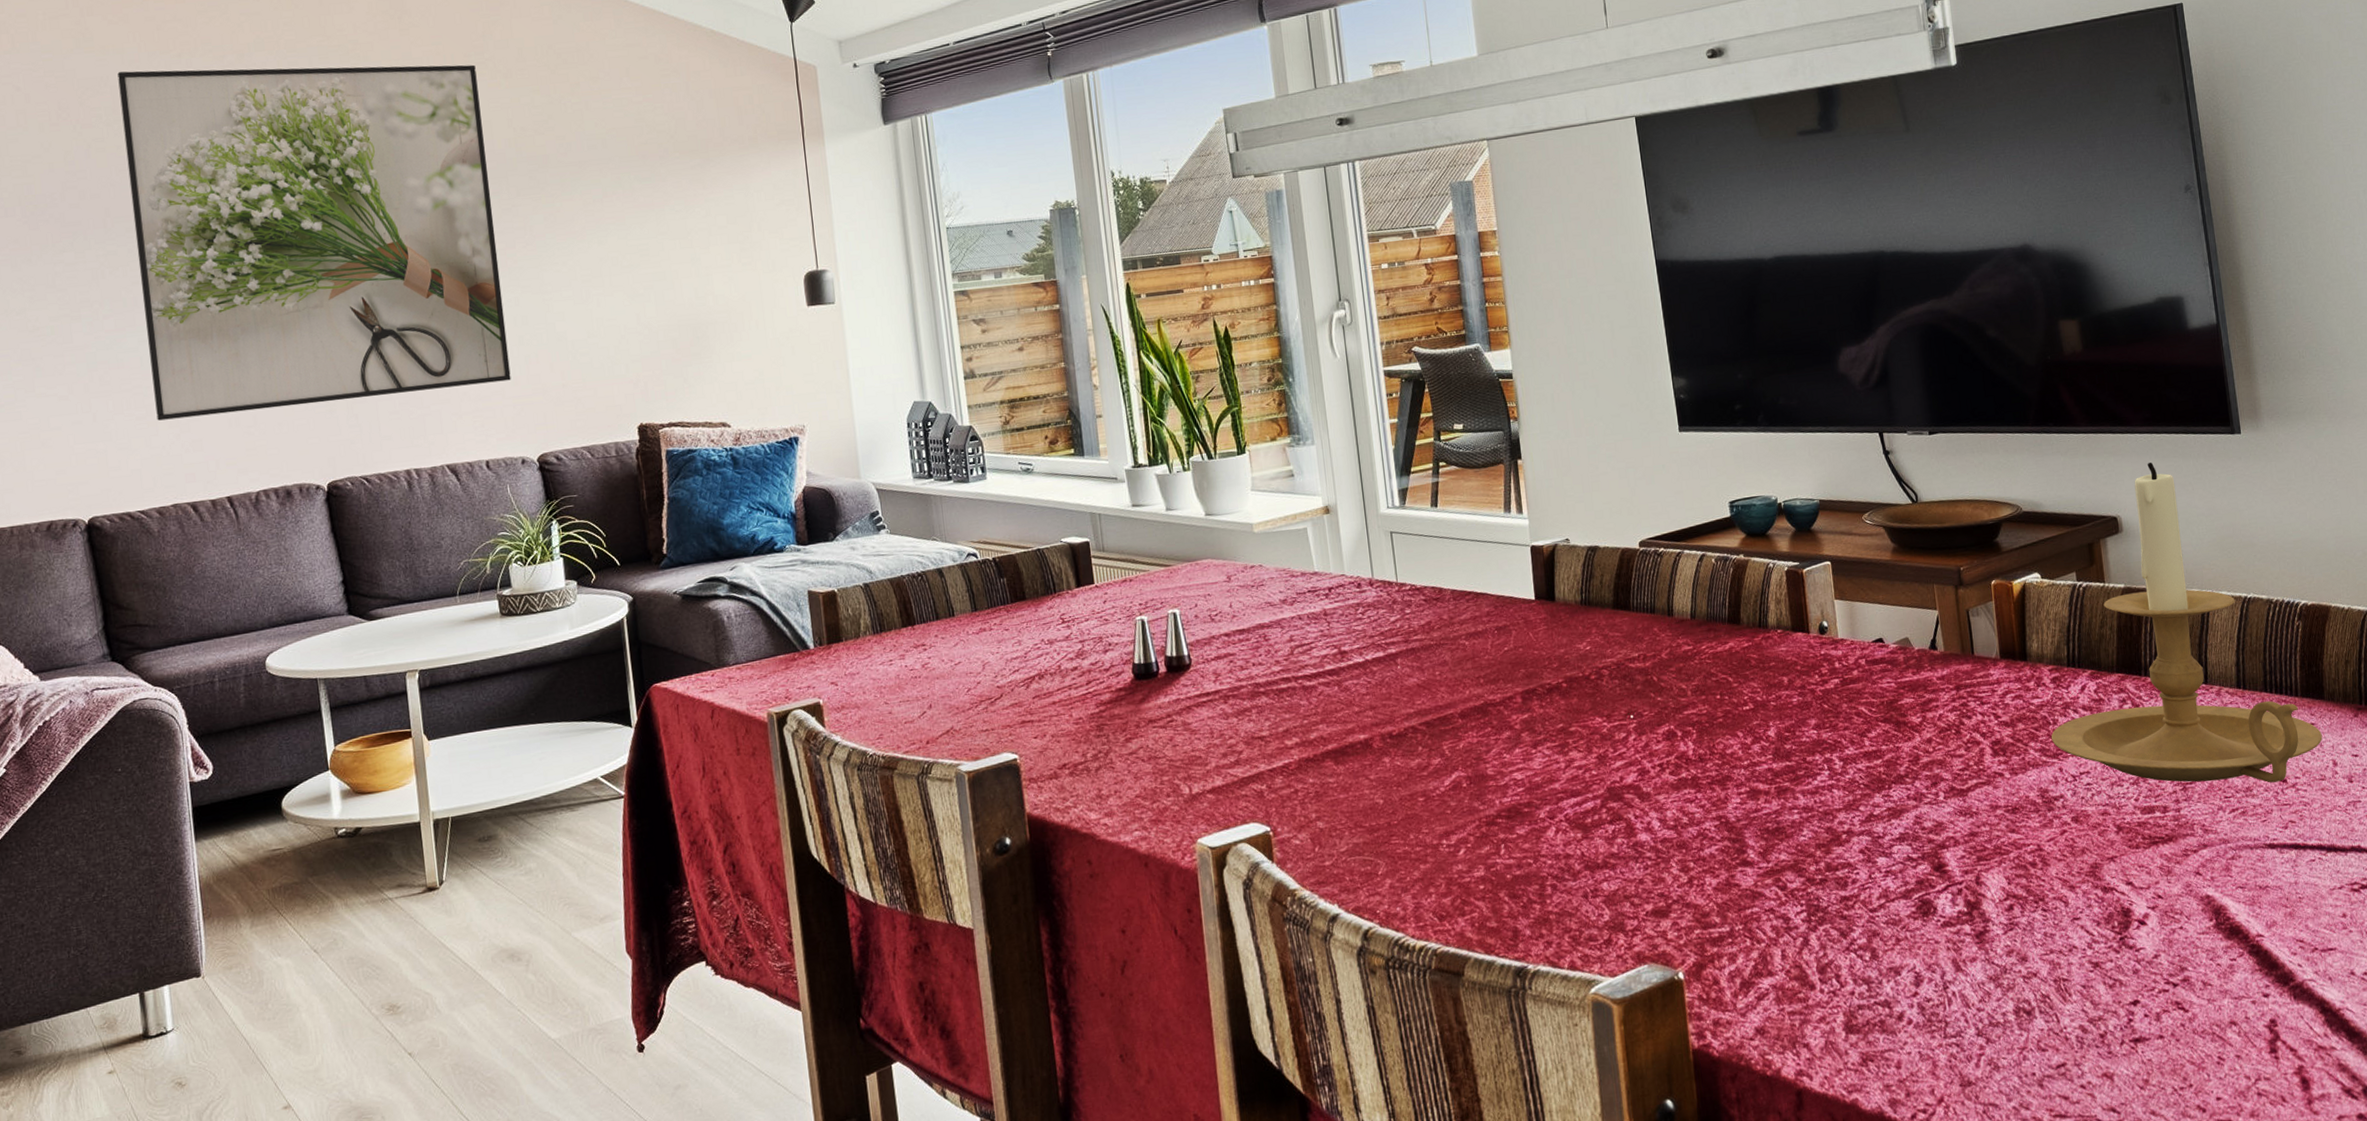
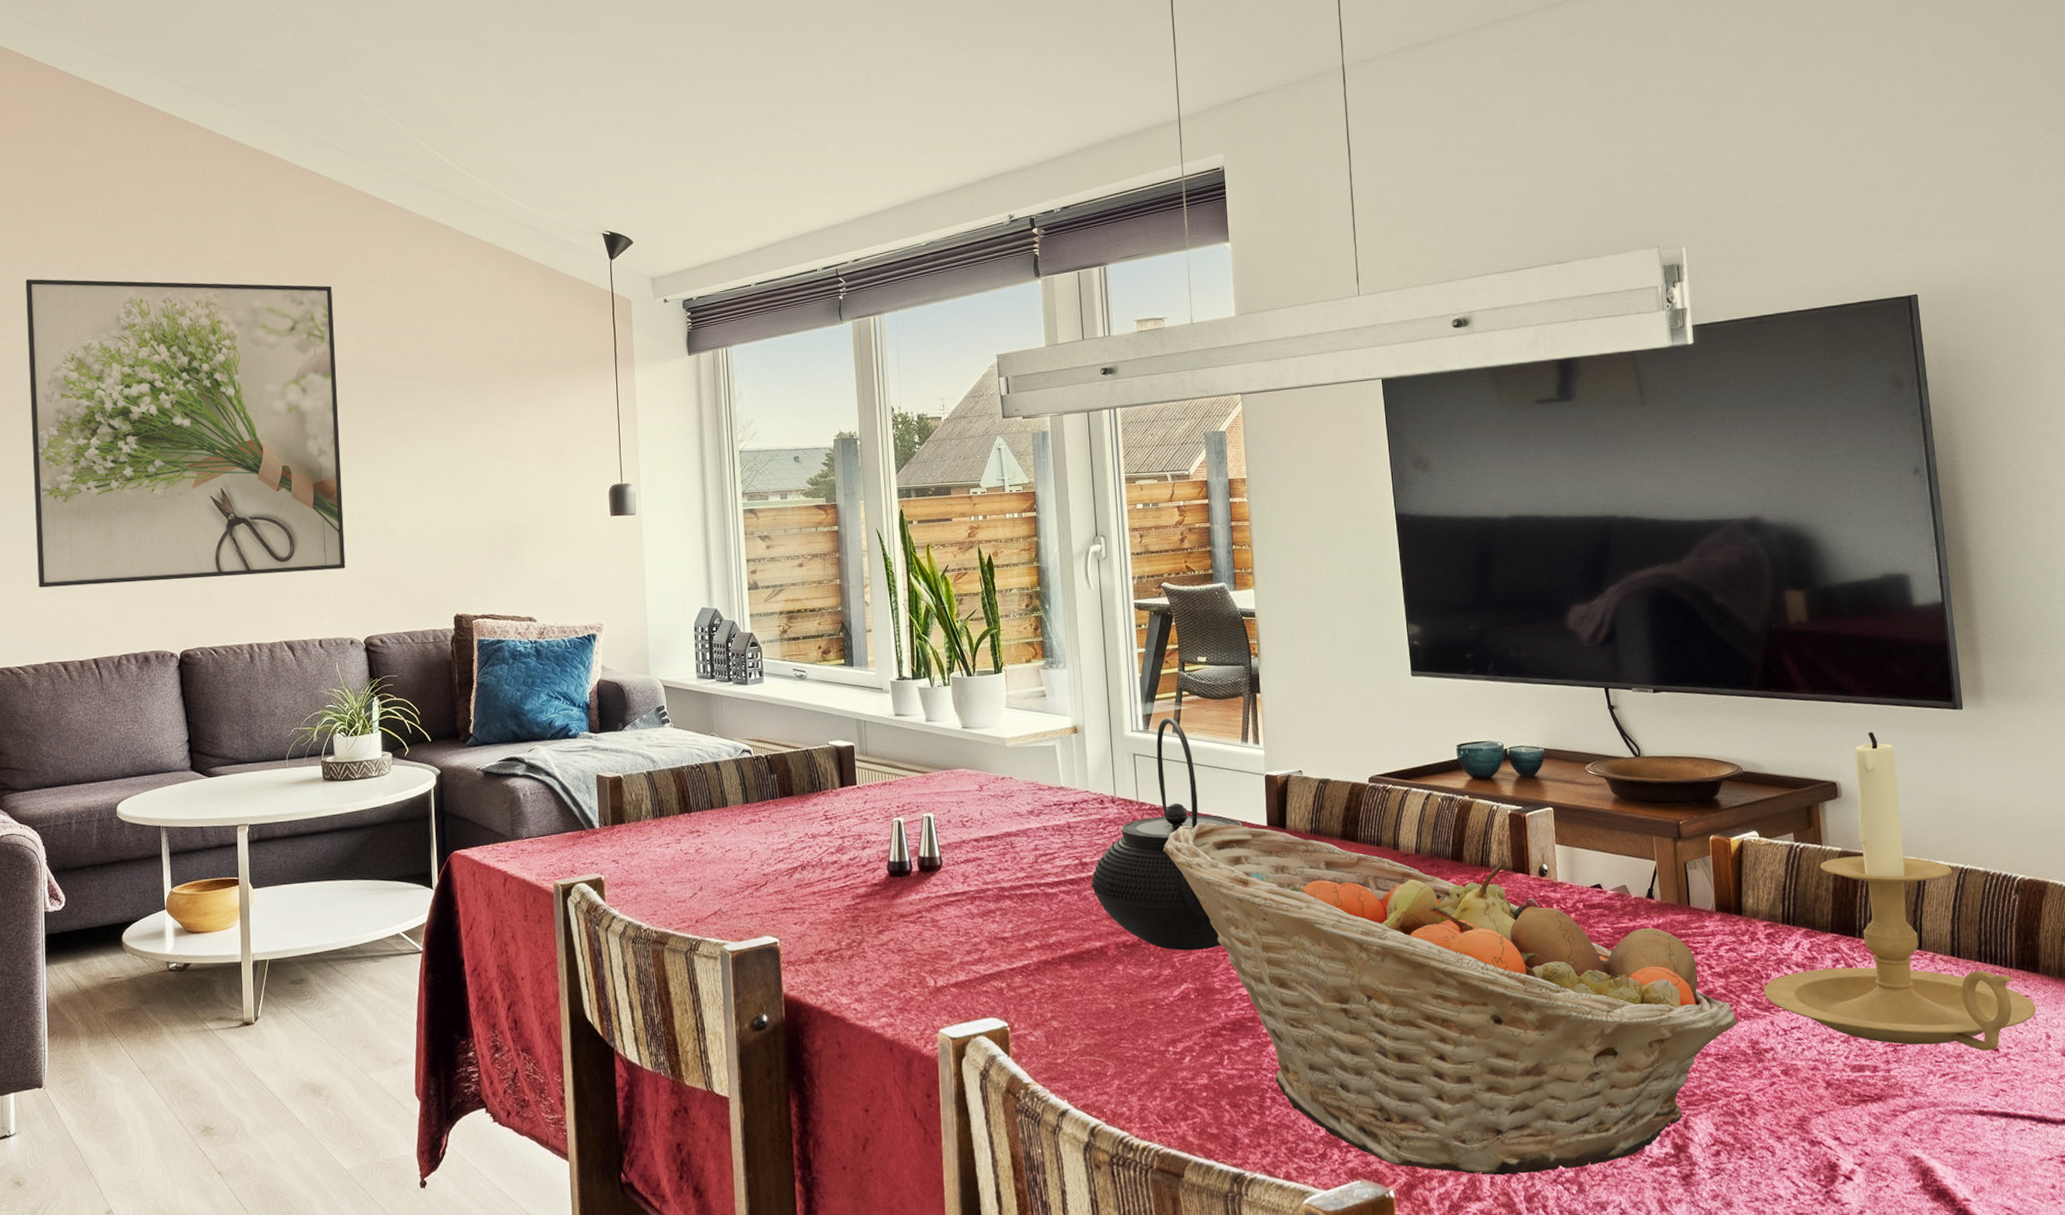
teapot: none [1351,490,1510,738] -> present [1091,717,1243,951]
fruit basket: none [1426,599,2026,949] -> present [1162,822,1737,1176]

